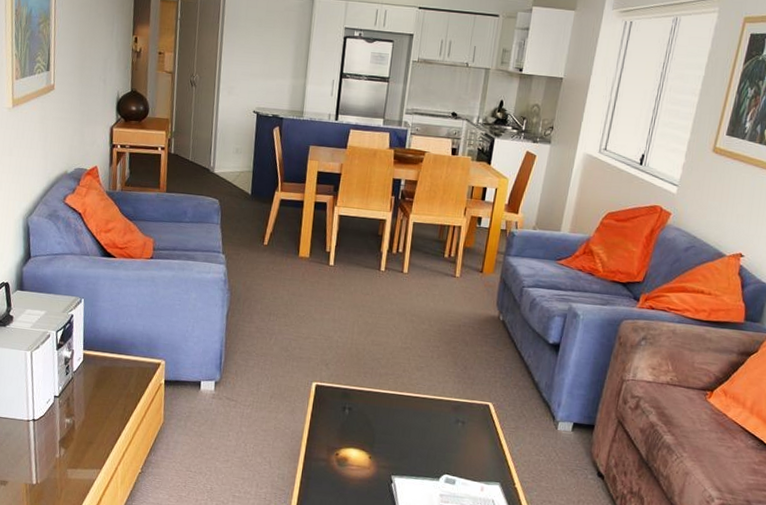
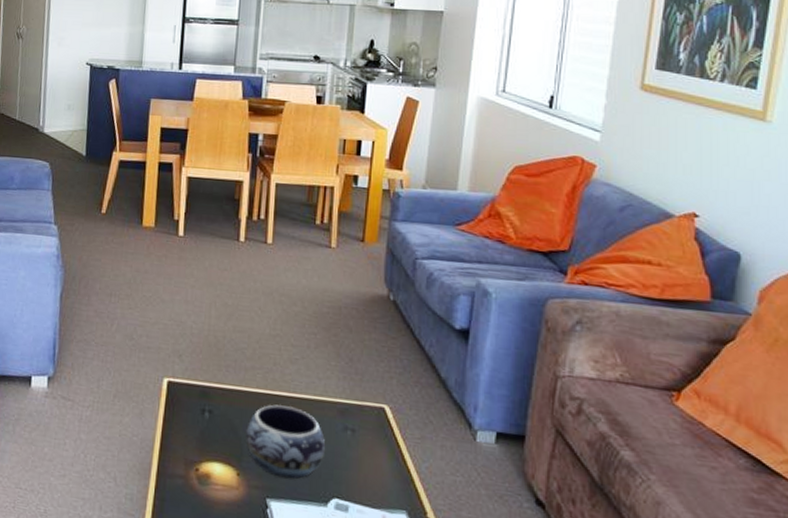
decorative bowl: none [377,403,441,461] -> present [245,404,325,479]

